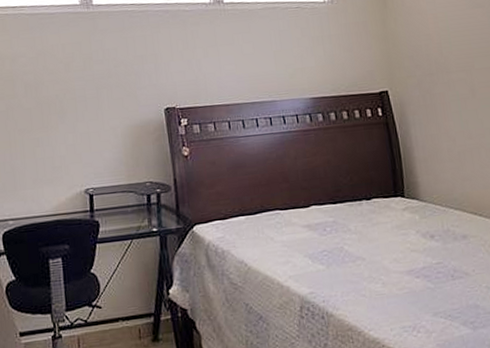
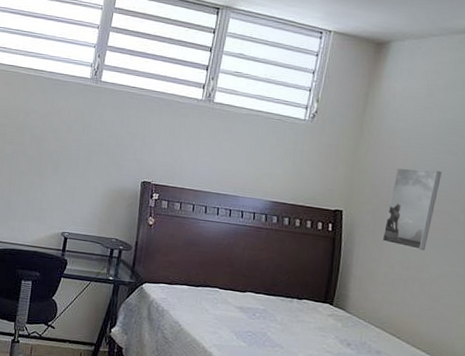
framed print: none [430,26,481,115] -> present [382,168,442,251]

